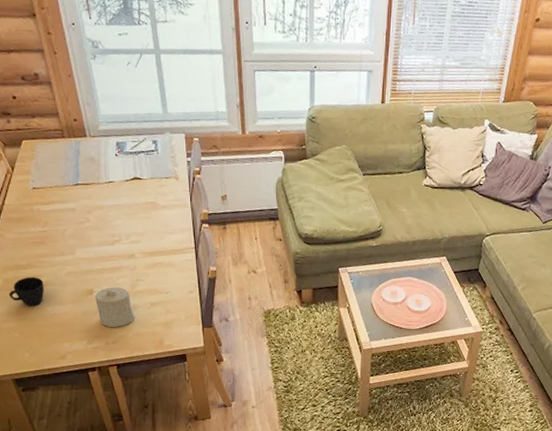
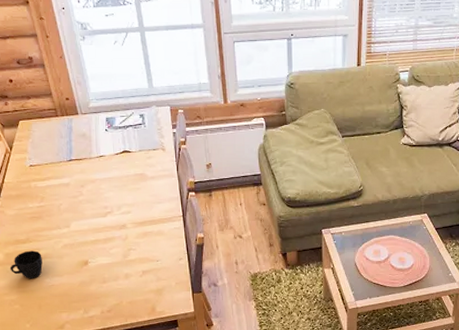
candle: present [95,287,135,327] -> none [90,257,128,296]

